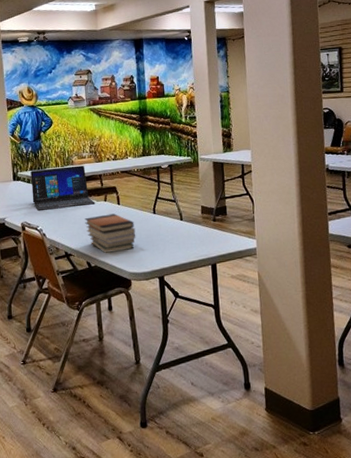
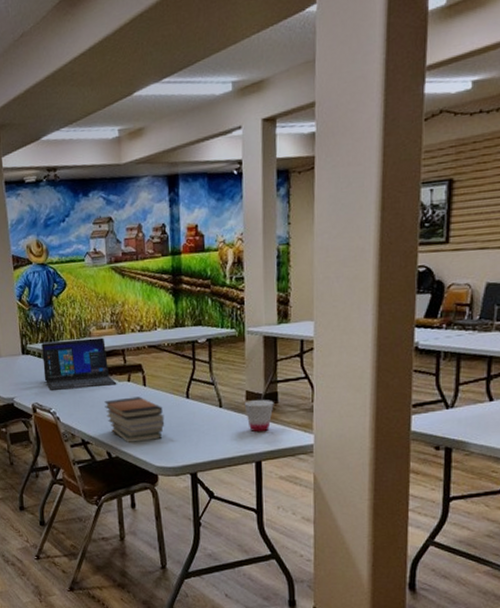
cup: none [200,212,224,240] -> present [244,399,274,433]

